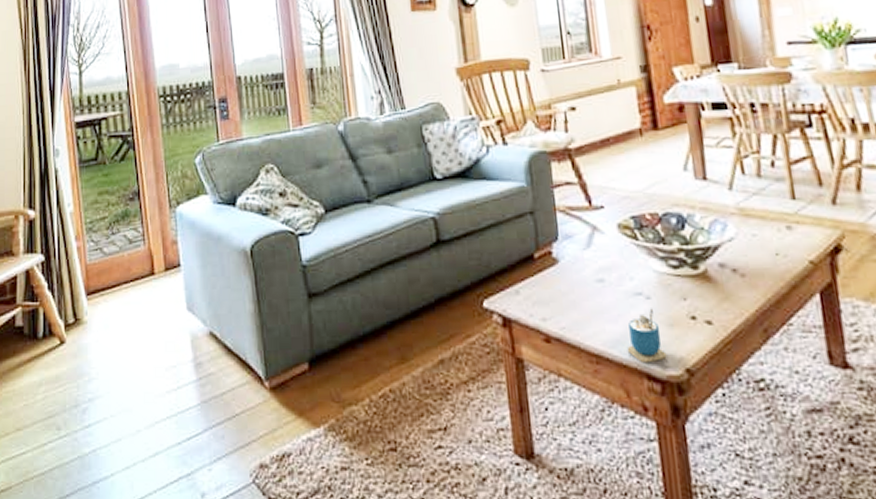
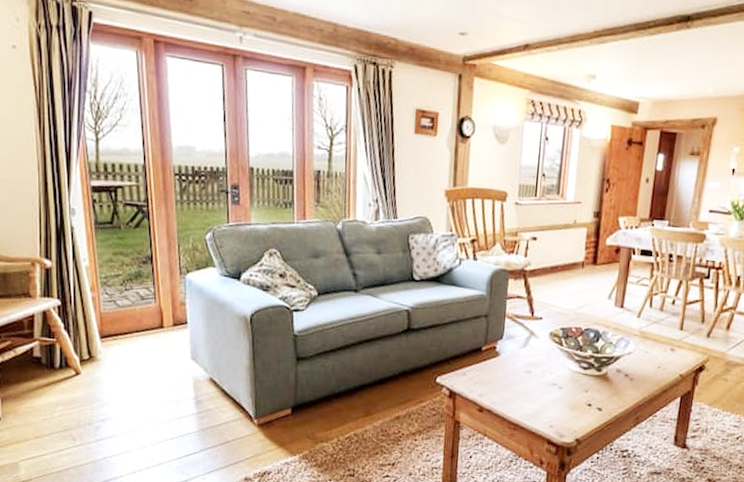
cup: present [626,308,667,364] -> none [537,395,565,433]

